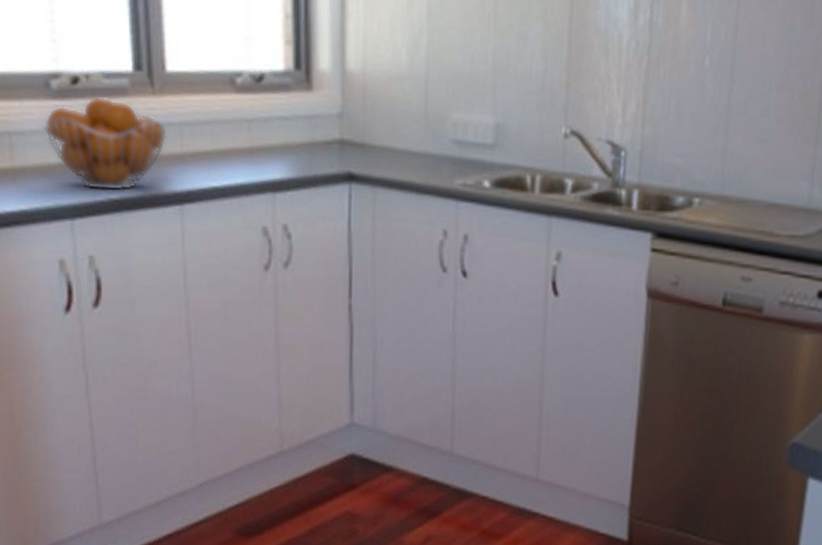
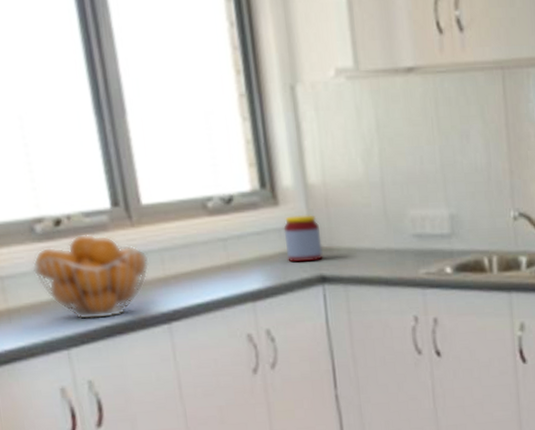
jar: none [314,103,354,157] -> present [283,215,323,263]

